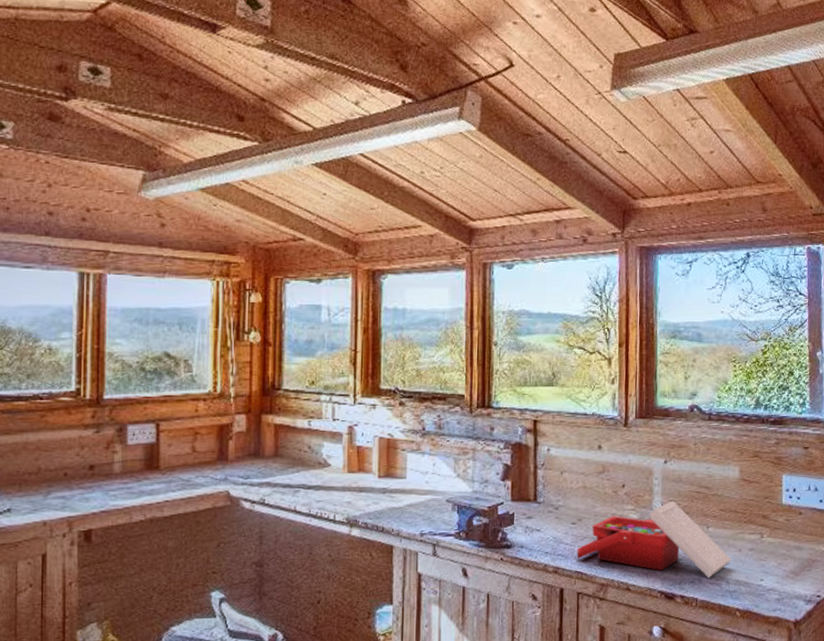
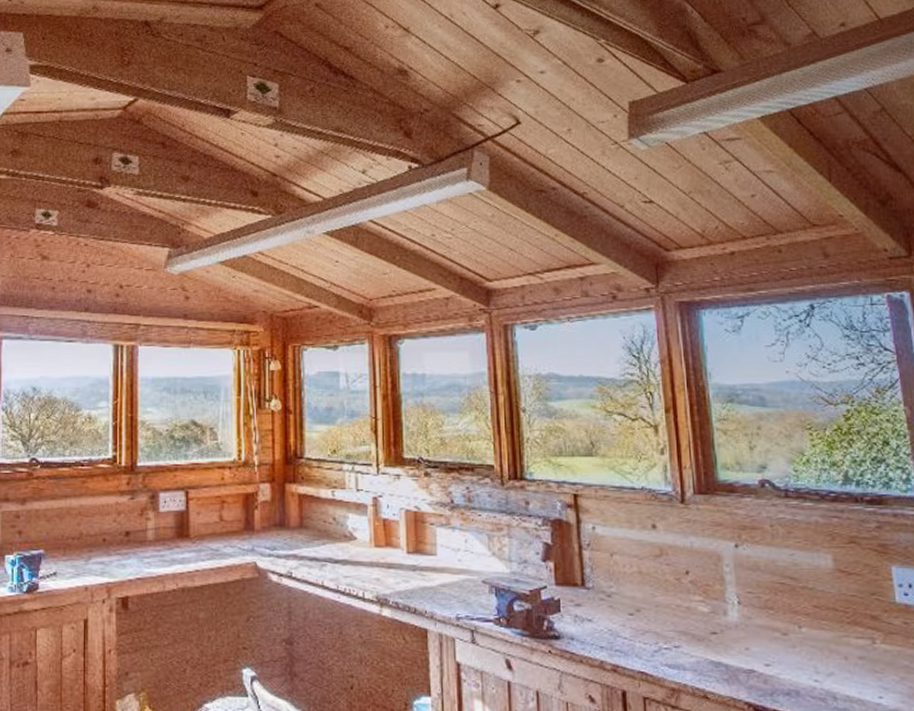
toolbox: present [577,500,731,579] -> none [638,592,836,691]

